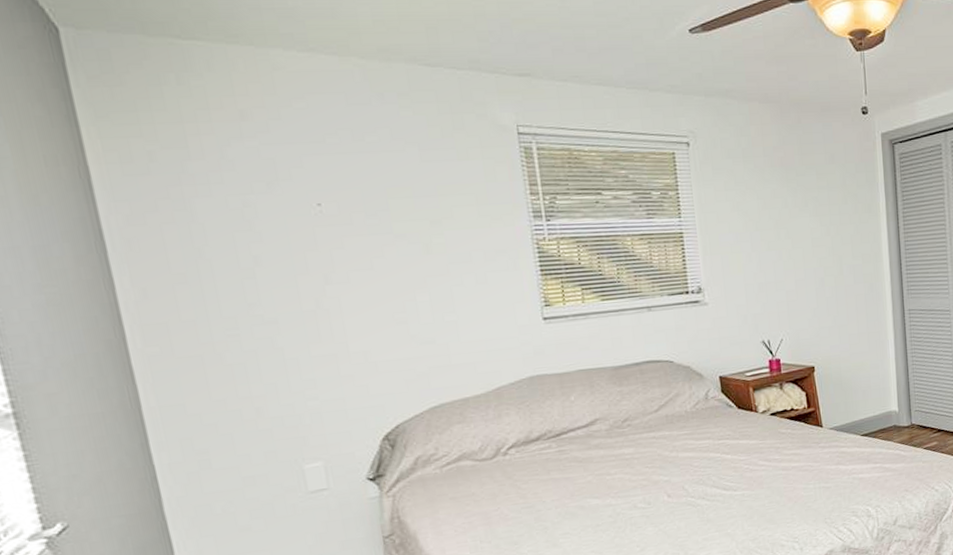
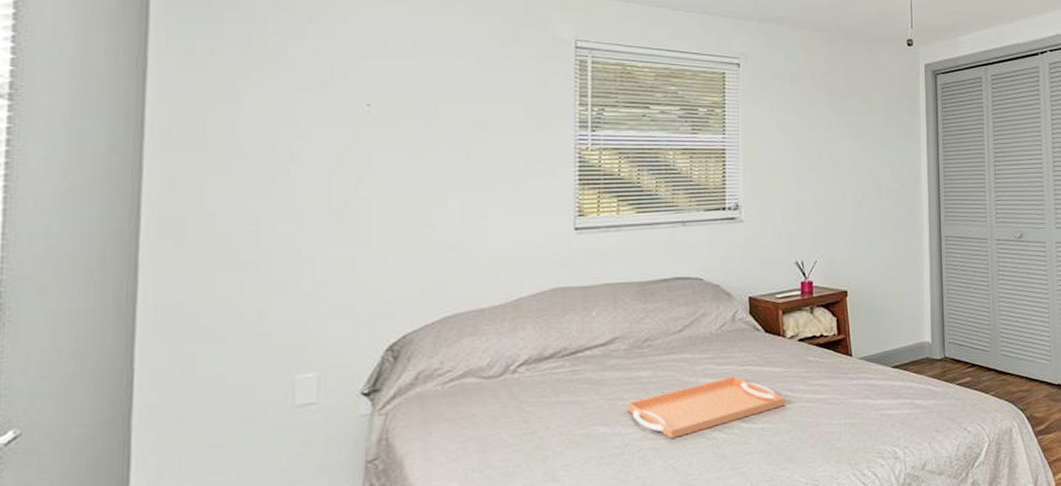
serving tray: none [613,449,762,508] -> present [626,375,785,440]

